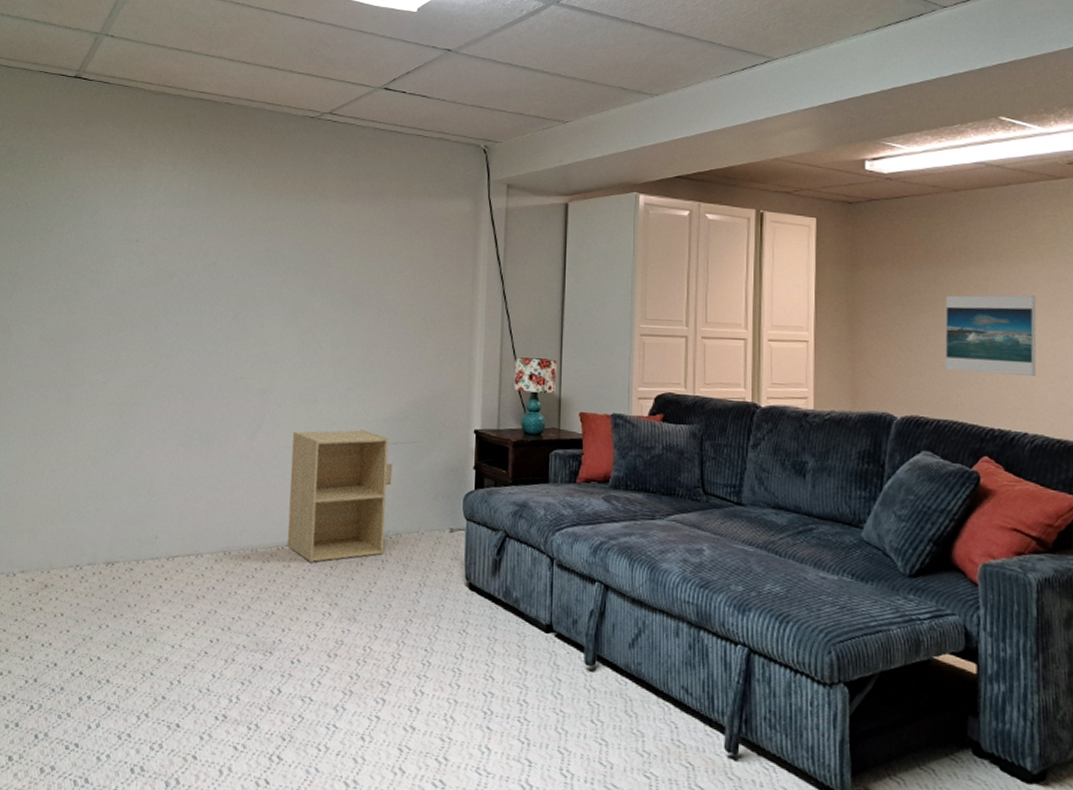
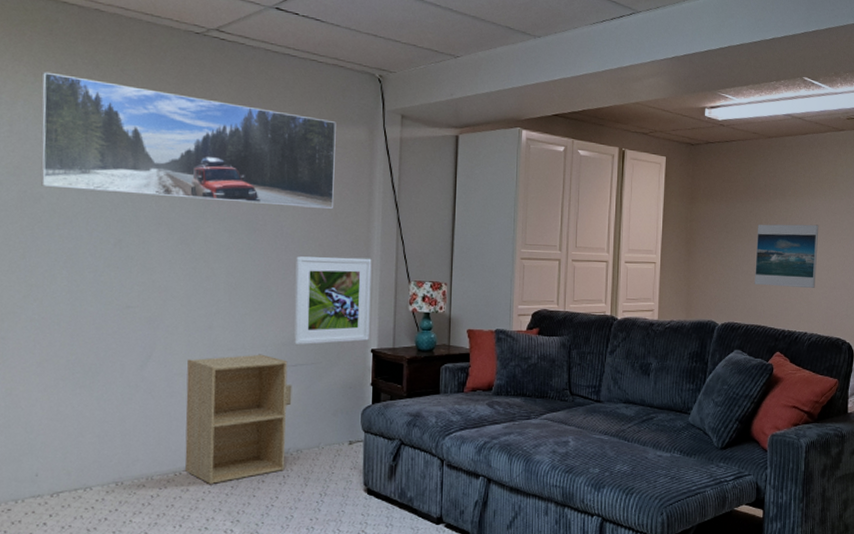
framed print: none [174,161,441,282] -> present [40,71,336,209]
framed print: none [395,330,476,422] -> present [293,256,372,345]

